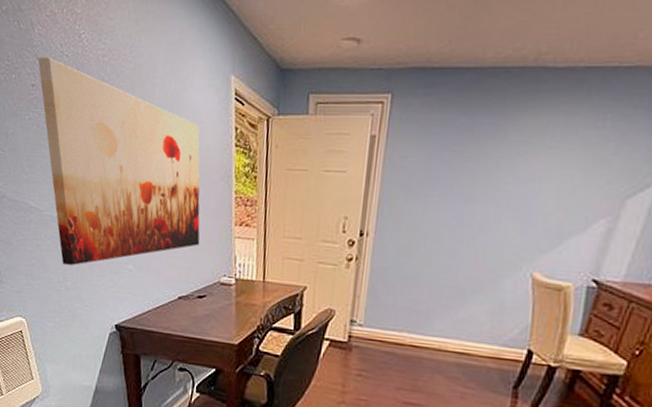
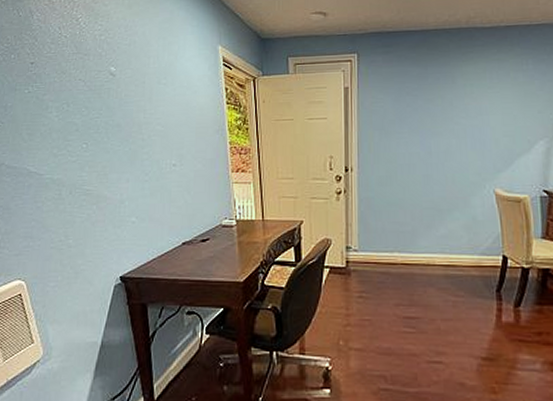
wall art: present [38,57,200,265] -> none [37,38,200,223]

